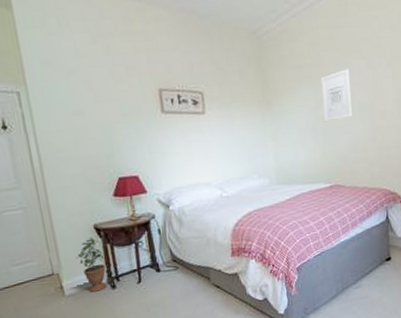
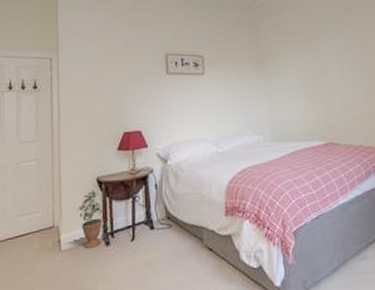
wall art: present [320,69,352,122] -> none [309,33,342,81]

